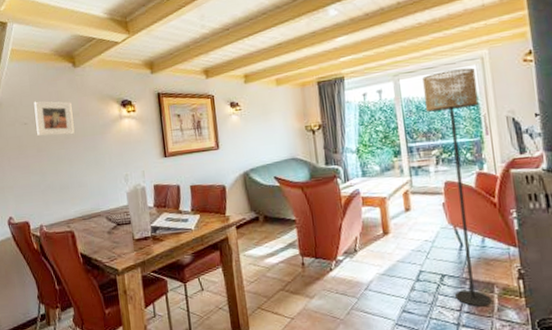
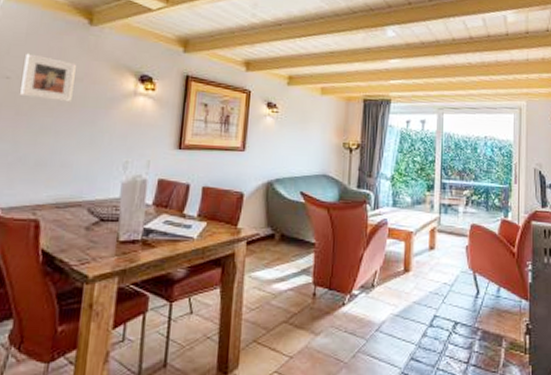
floor lamp: present [422,67,492,307] -> none [463,114,512,360]

